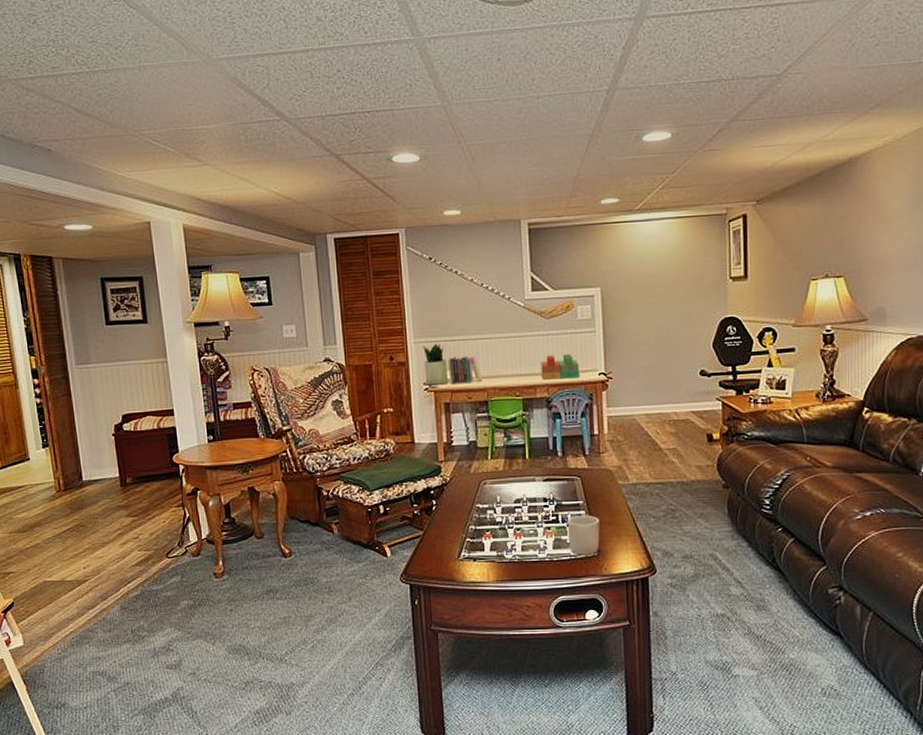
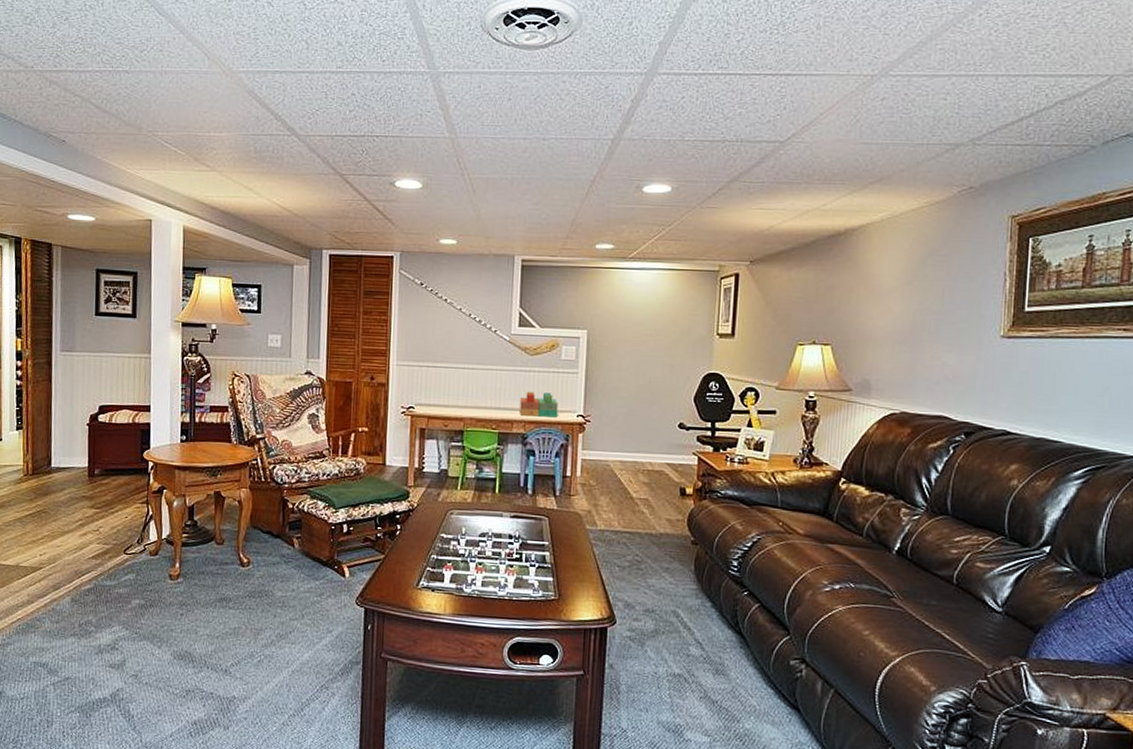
planter: present [423,343,450,385] -> none [402,368,428,410]
books: present [448,355,484,384] -> none [427,382,462,412]
mug: present [567,514,600,555] -> none [530,556,563,598]

